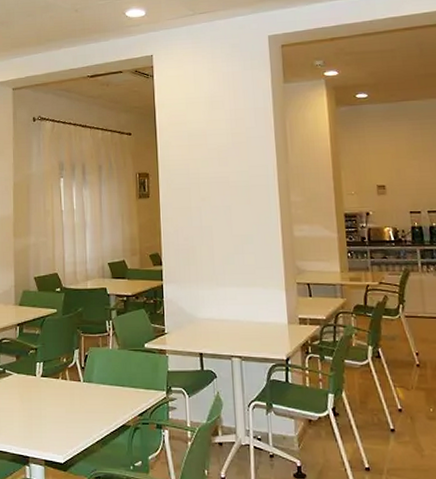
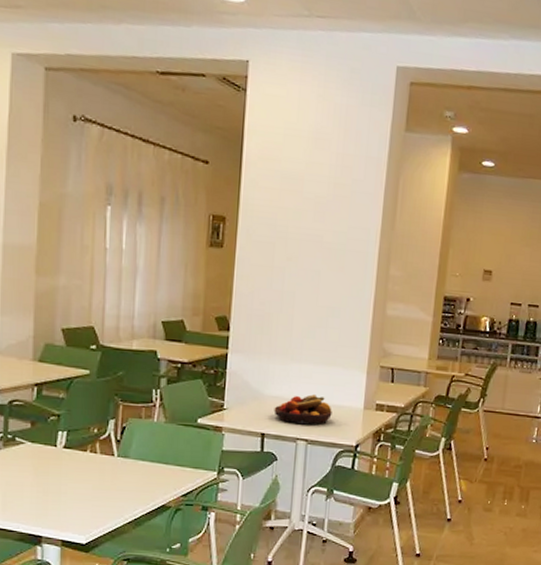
fruit bowl: none [207,314,260,343] -> present [274,394,332,425]

